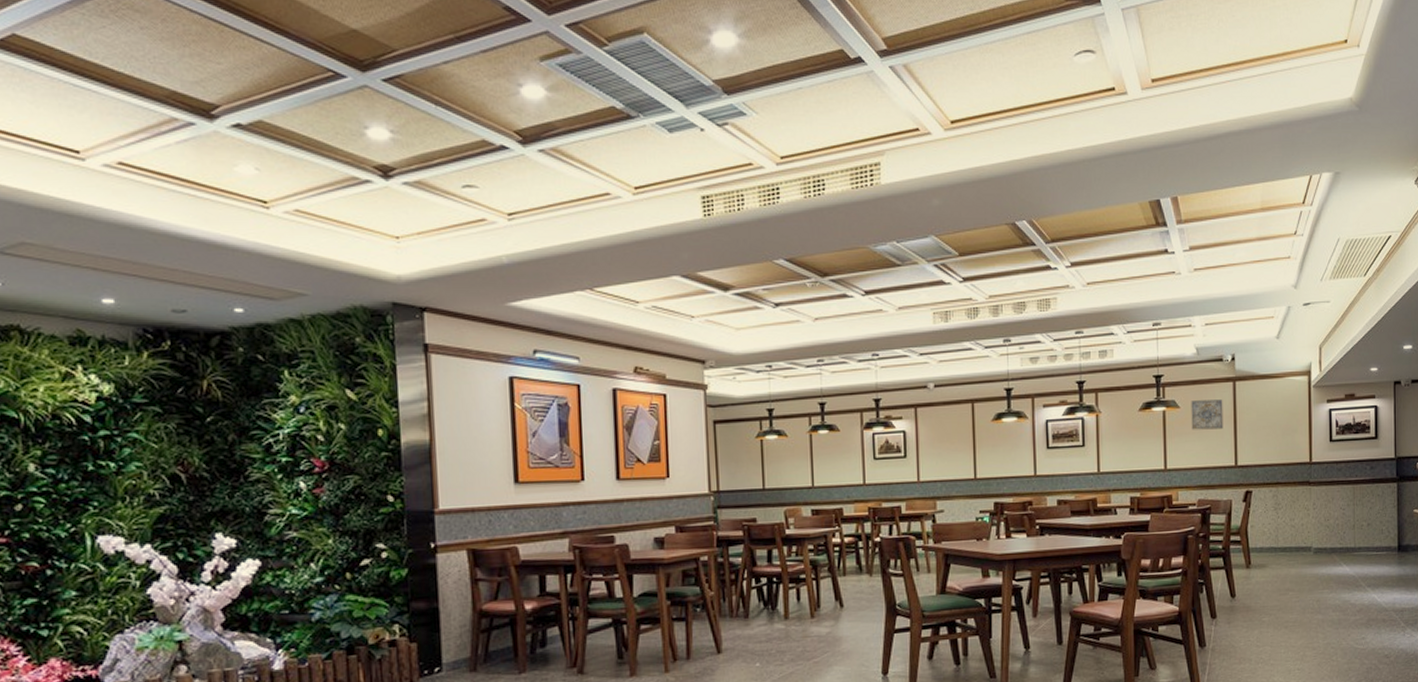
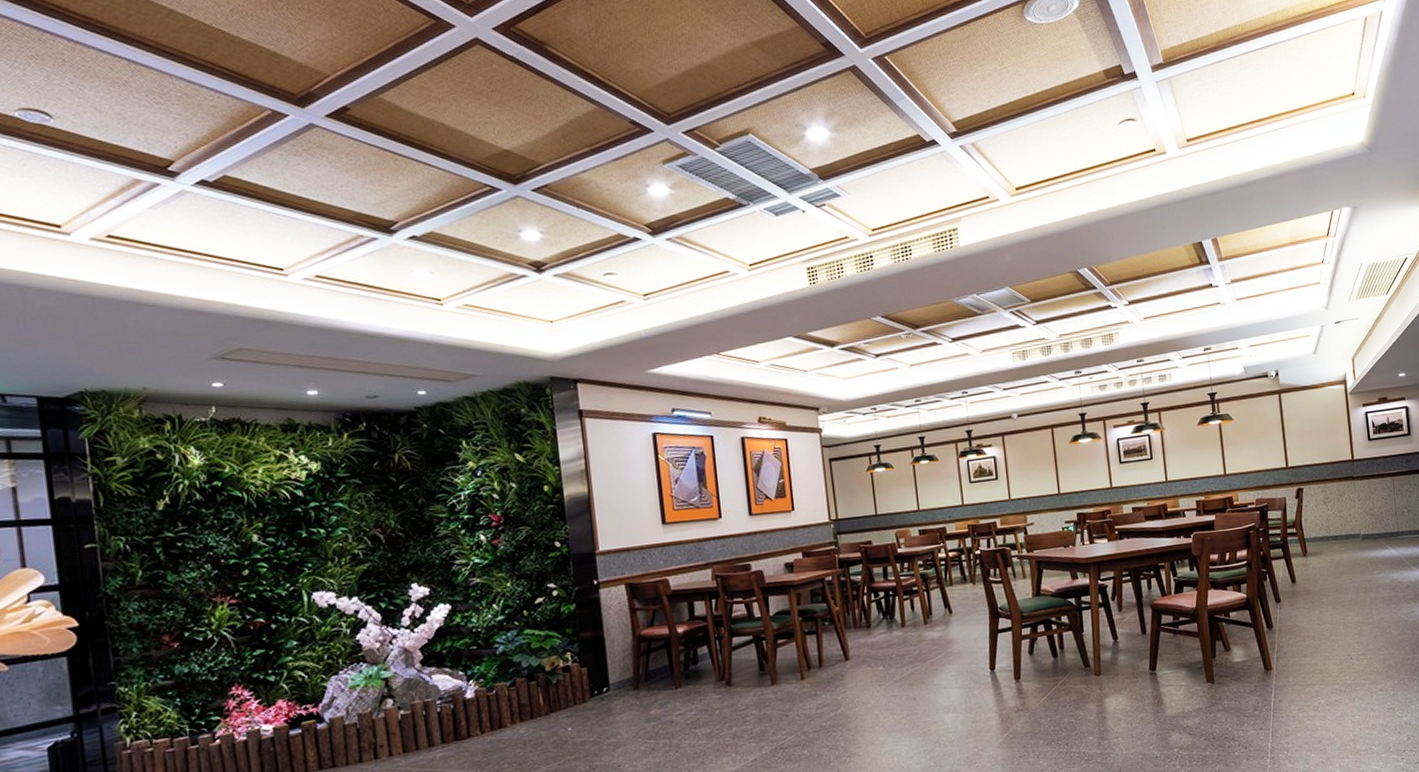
wall art: present [1191,399,1224,430] -> none [1243,410,1273,439]

